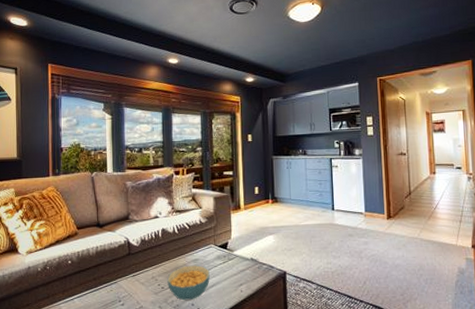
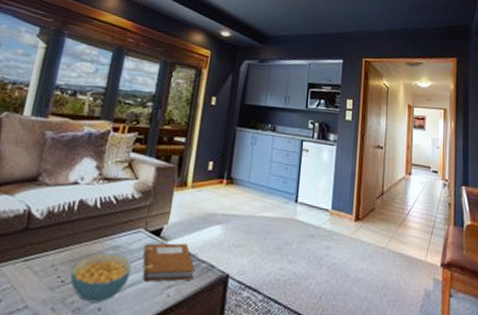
notebook: none [217,252,258,283] -> present [142,243,195,282]

